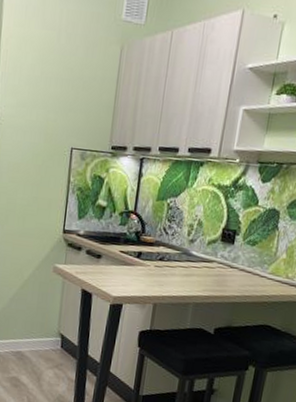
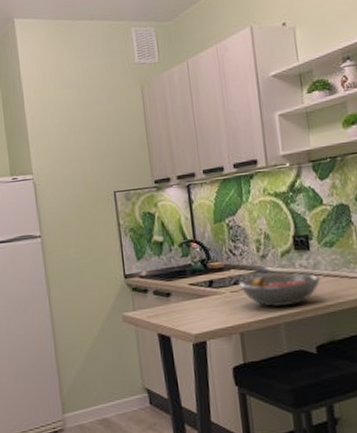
fruit bowl: none [164,257,235,289] -> present [239,273,320,308]

